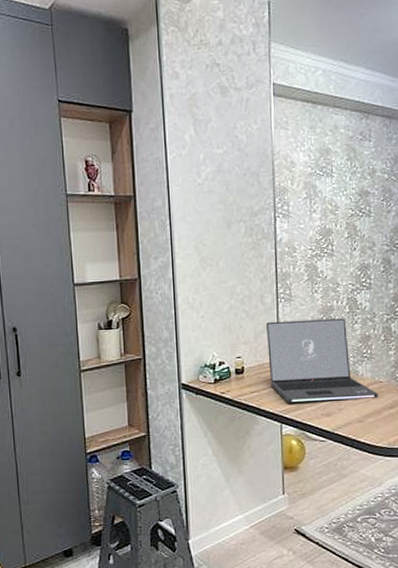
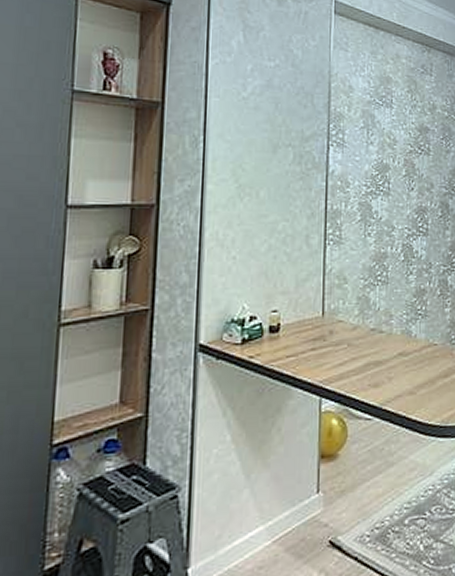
laptop: present [265,318,378,403] -> none [309,267,432,370]

